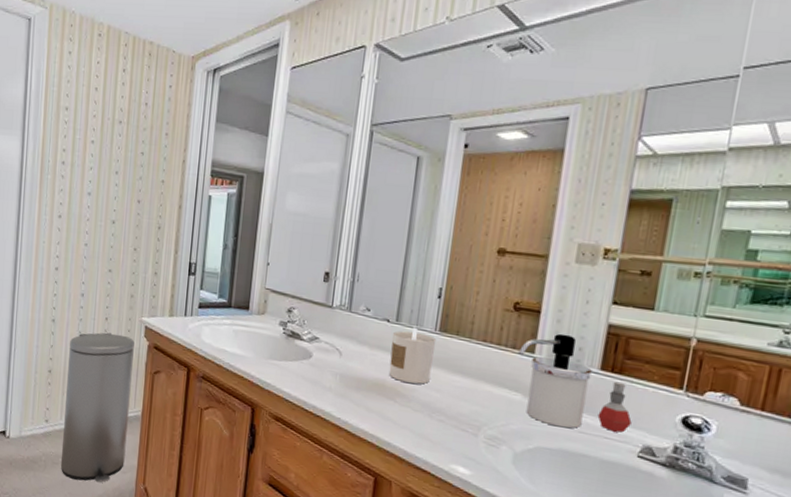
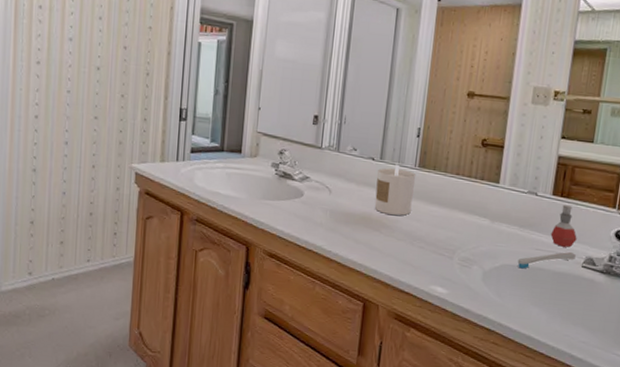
pedal bin: present [60,332,135,483] -> none [47,180,124,332]
soap dispenser: present [517,333,592,429] -> none [485,165,546,247]
toothbrush: none [555,438,630,454] -> present [517,252,576,269]

